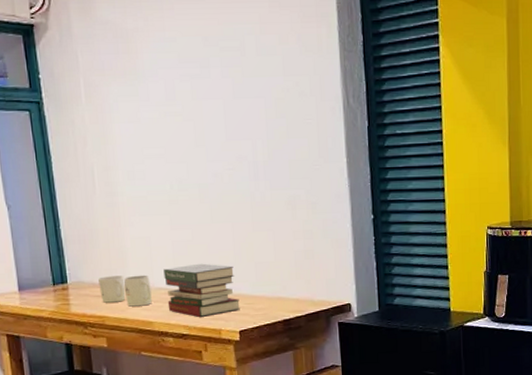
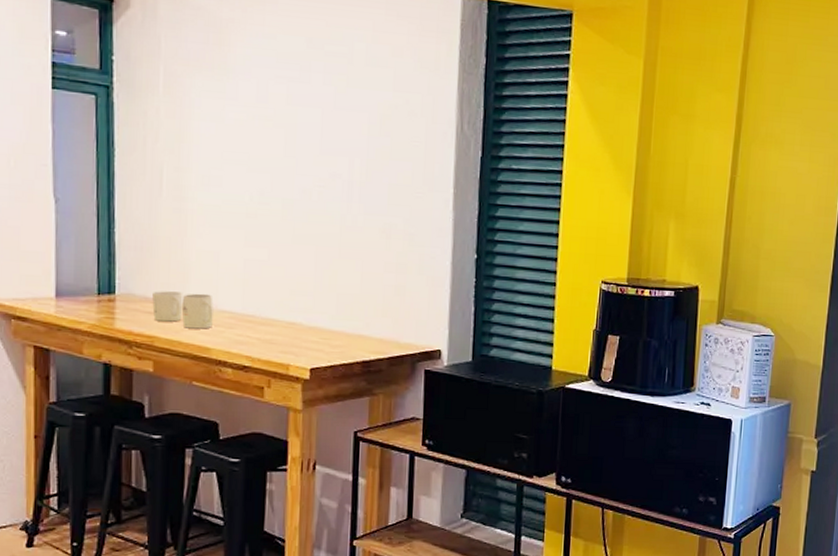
books: present [163,263,240,317] -> none [230,287,315,349]

